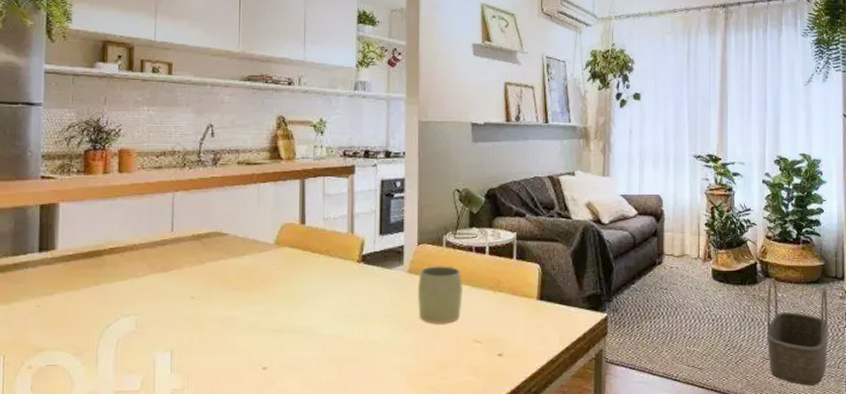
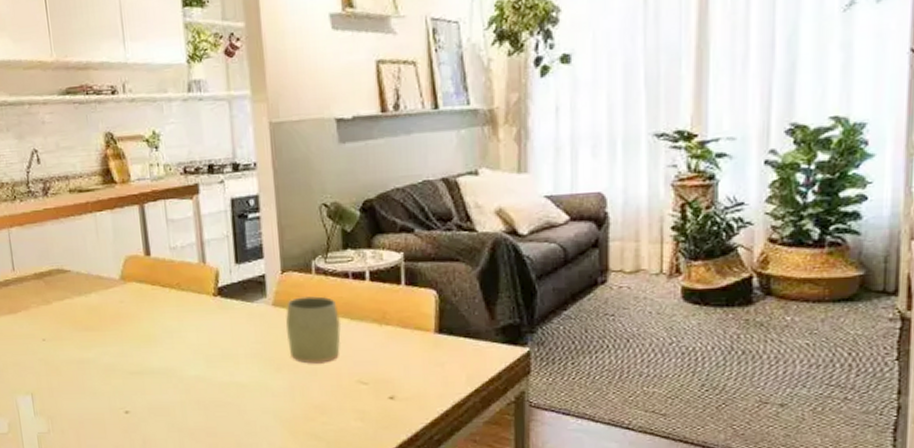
basket: present [766,277,828,386] -> none [765,295,868,437]

